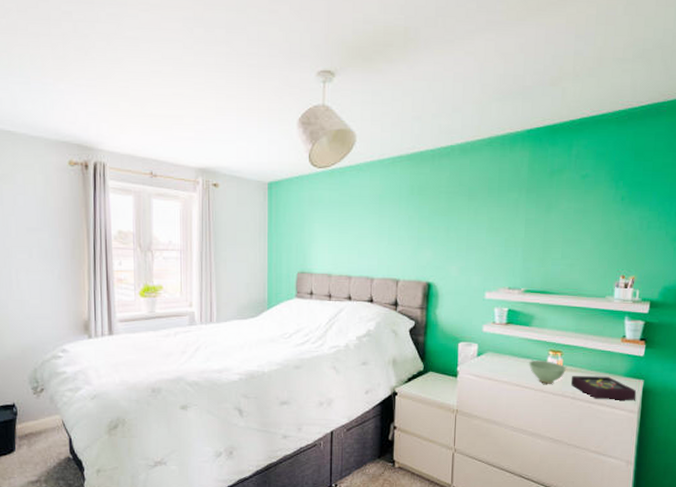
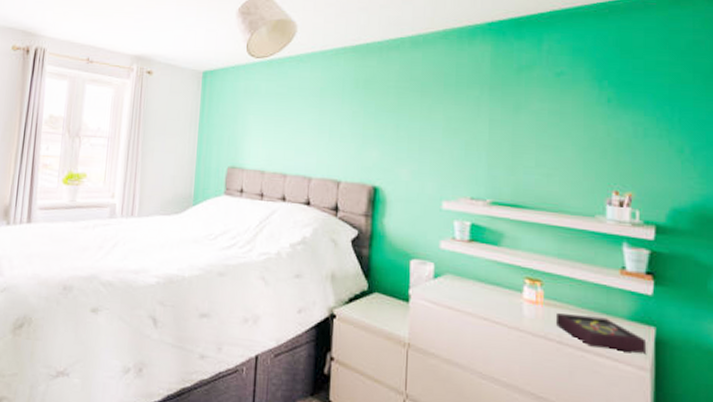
bowl: present [529,361,567,384] -> none [499,289,549,321]

